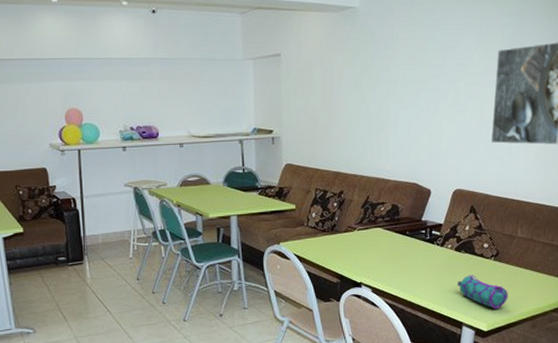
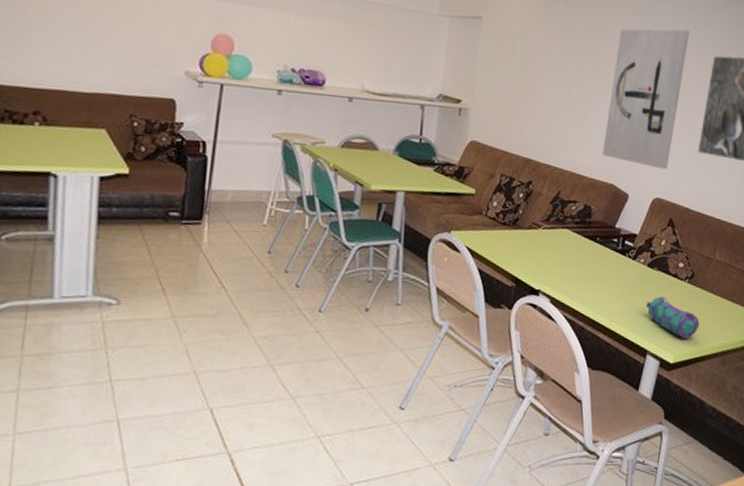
wall art: none [402,30,472,163] -> present [602,29,690,170]

